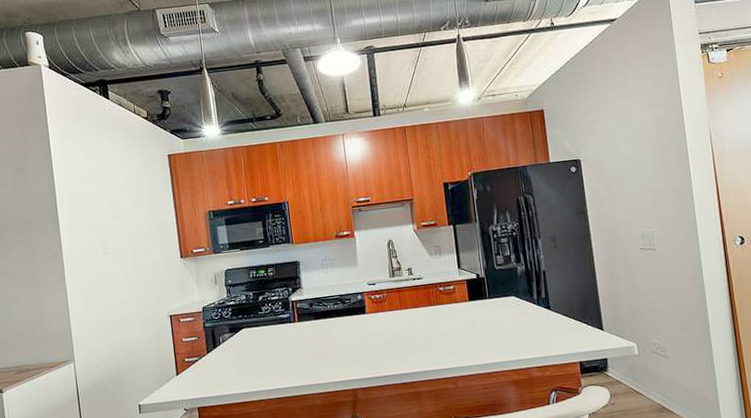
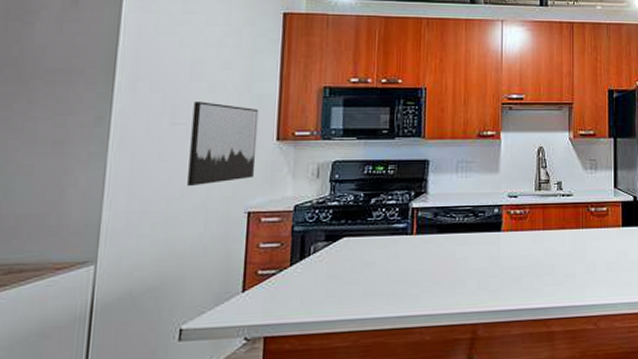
wall art: none [116,234,169,300] -> present [187,101,259,187]

